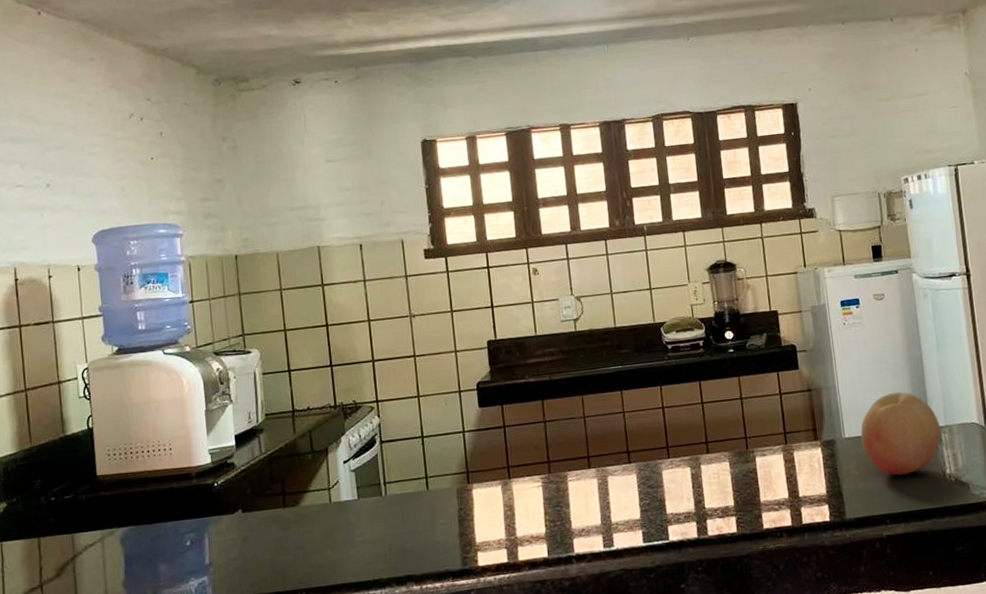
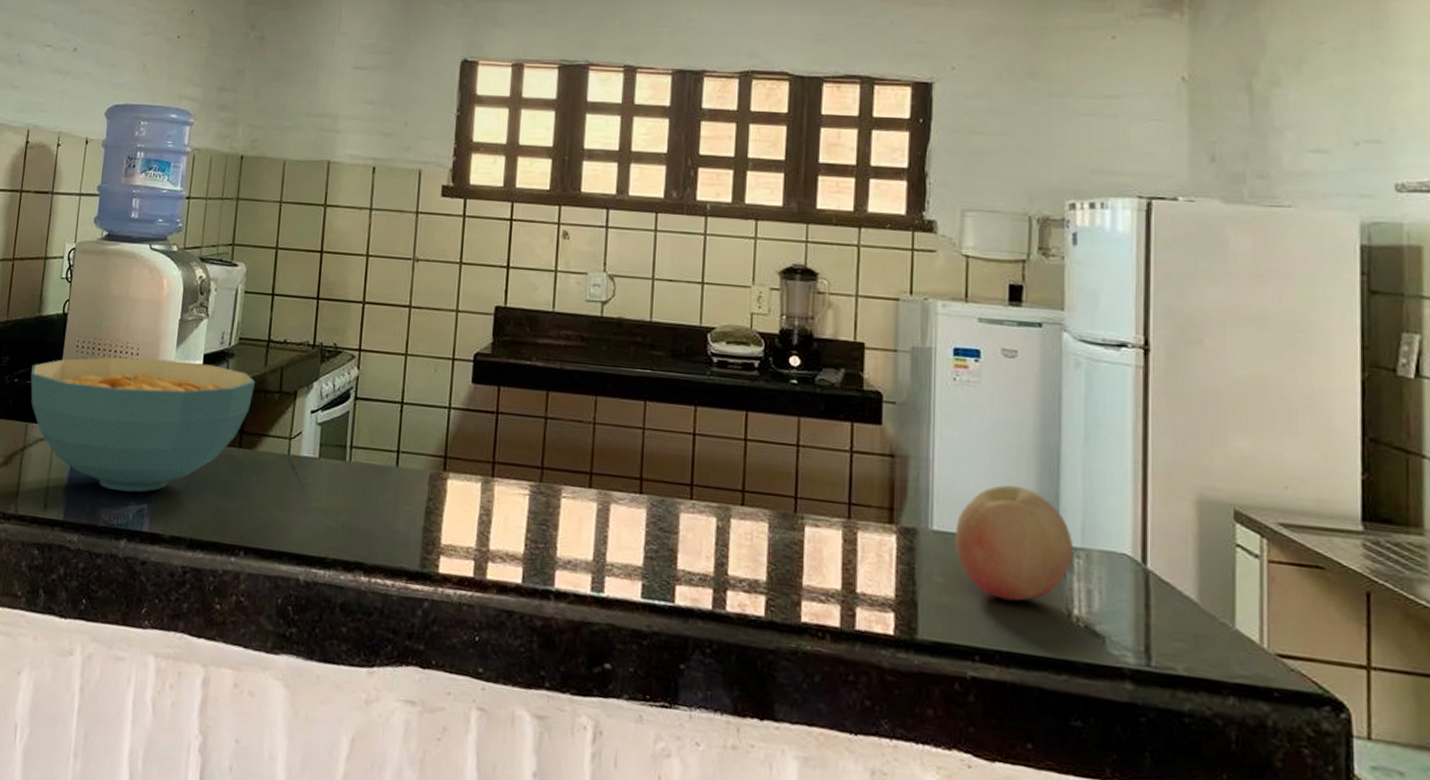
cereal bowl: none [67,442,288,573] -> present [30,357,255,492]

